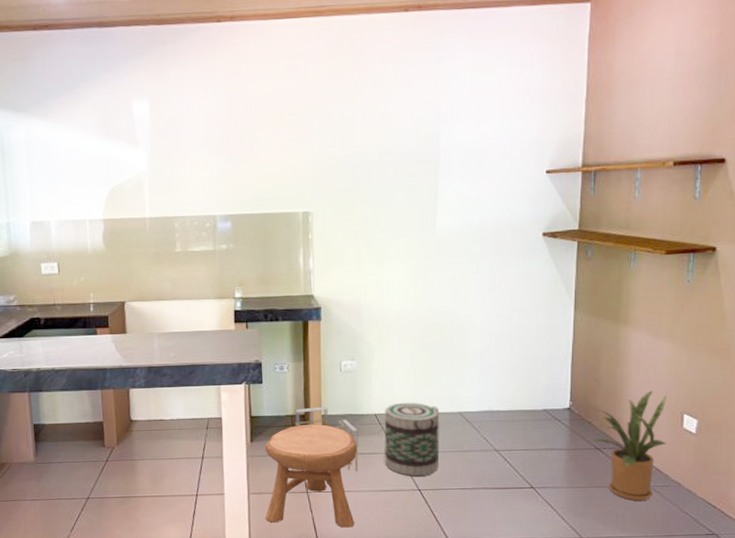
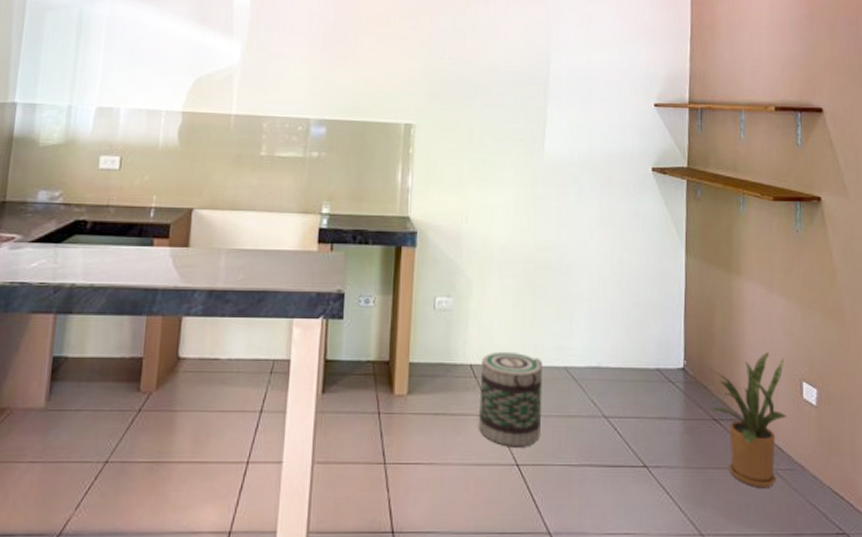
stool: present [264,423,357,528] -> none [331,373,447,514]
table: present [295,406,359,472] -> none [377,352,450,438]

